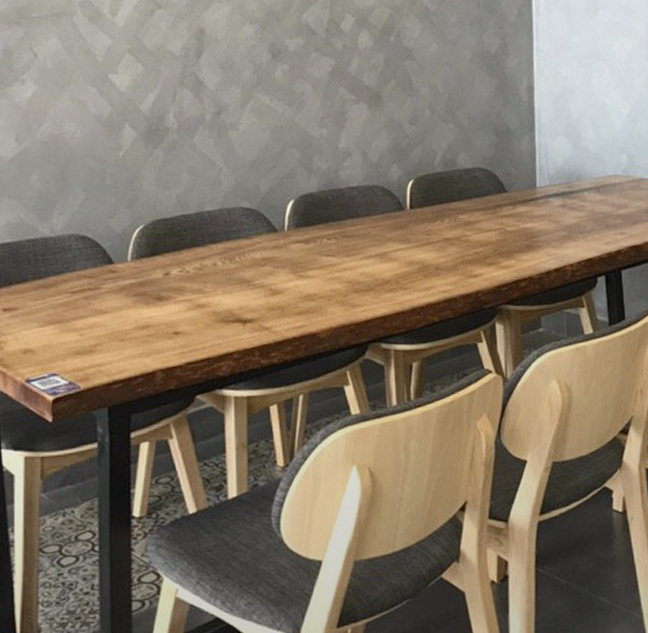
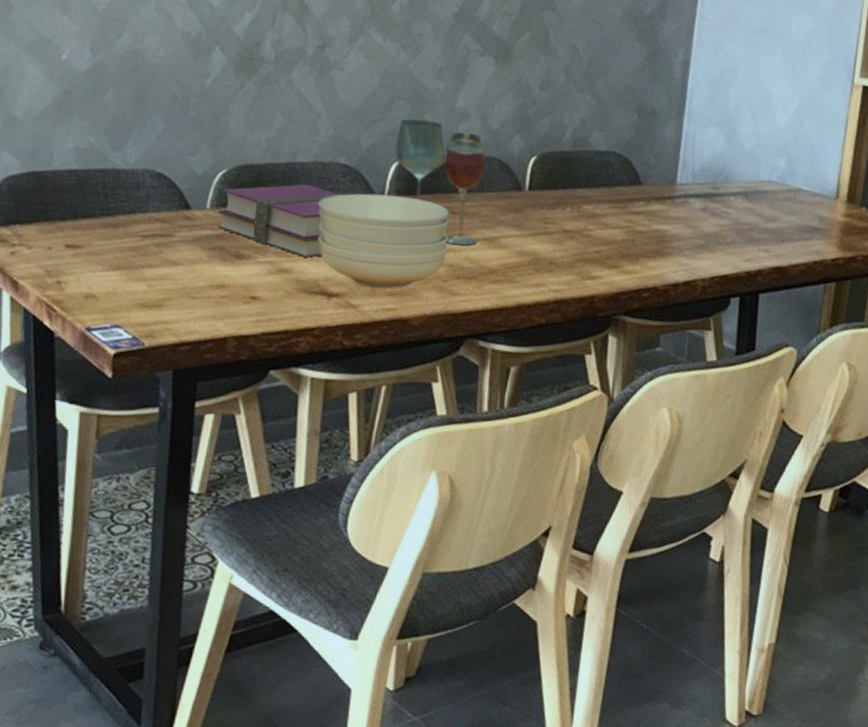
hardback book: none [137,229,248,292] -> present [217,184,343,258]
bowl: none [227,228,345,309] -> present [318,193,450,288]
wine glass: none [289,161,335,230] -> present [393,119,447,200]
wineglass: none [334,168,370,263] -> present [444,132,486,246]

